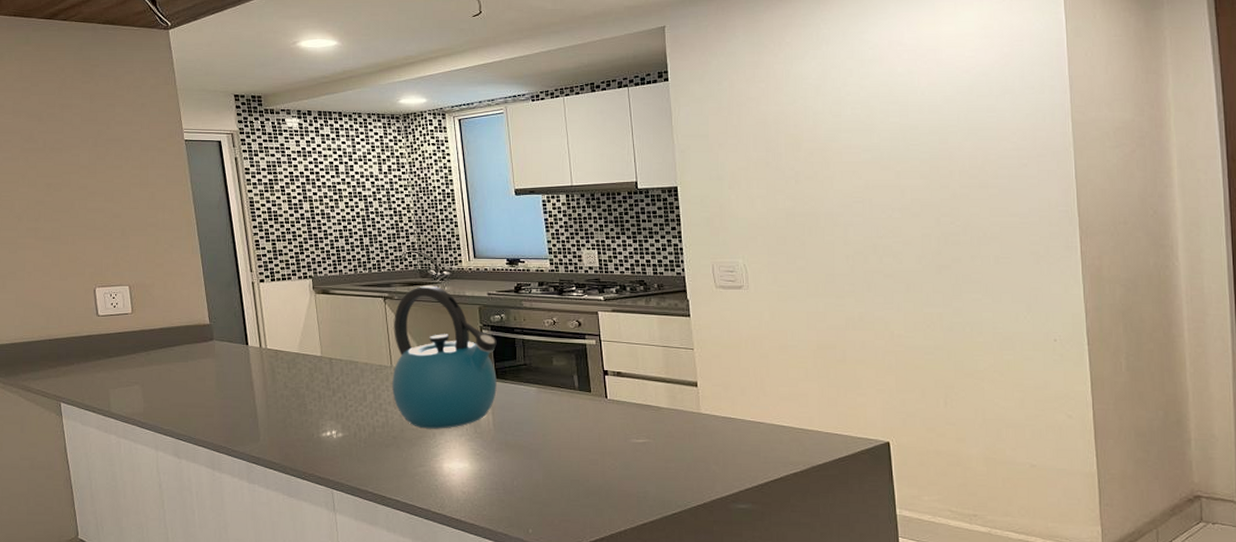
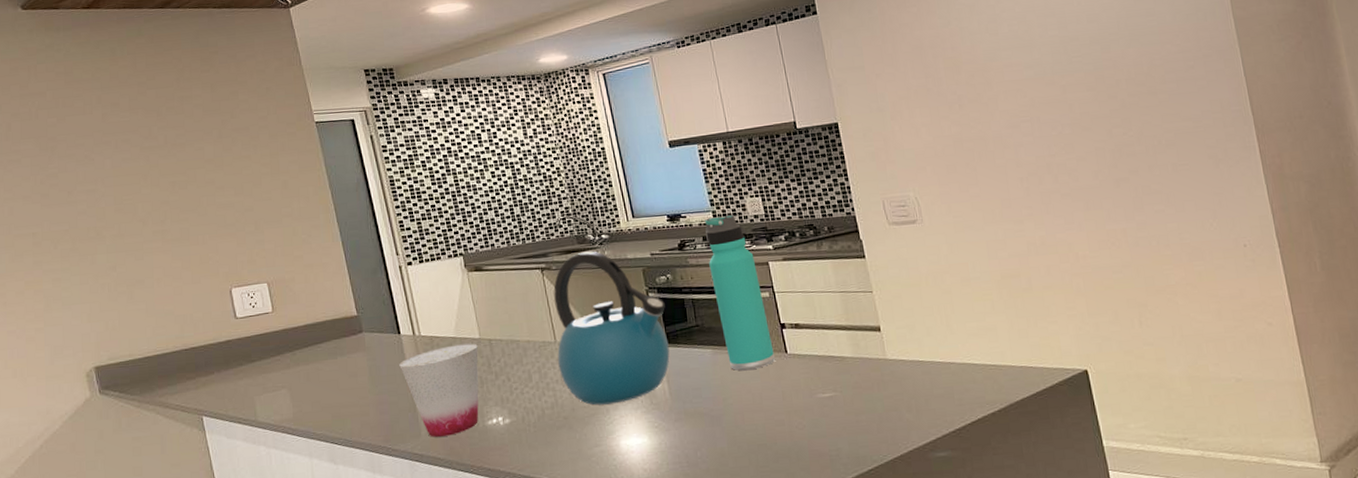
cup: none [245,359,319,443] -> present [399,343,479,437]
thermos bottle: none [541,264,596,411] -> present [705,214,776,371]

